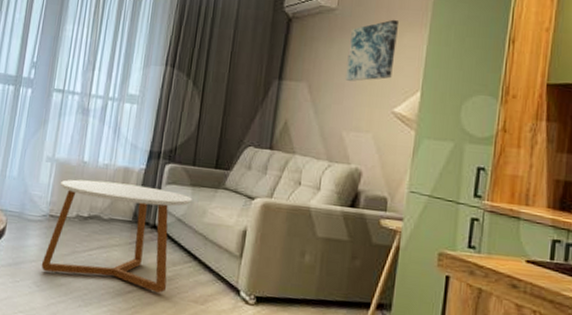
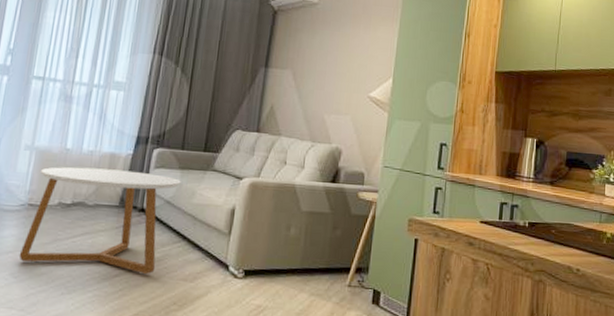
wall art: present [345,19,398,81] -> none [327,14,373,69]

